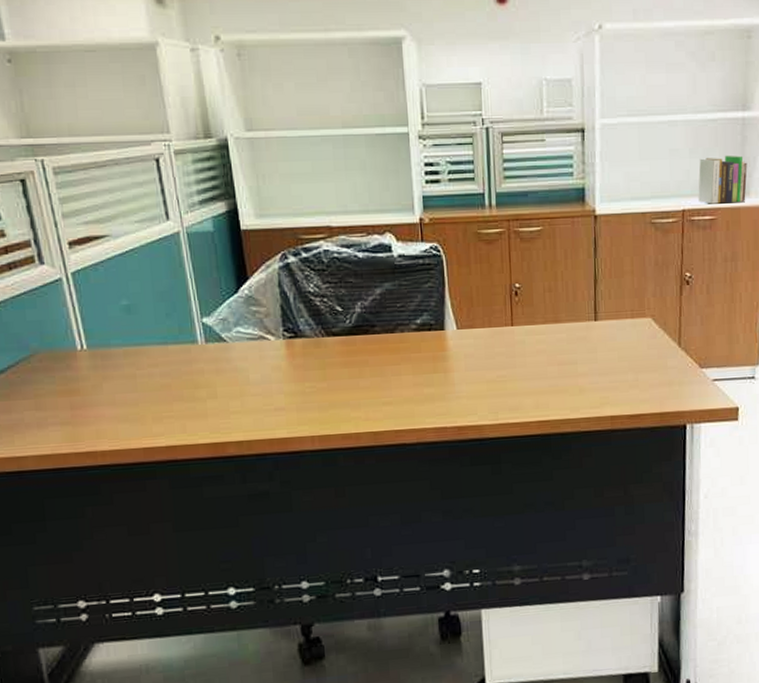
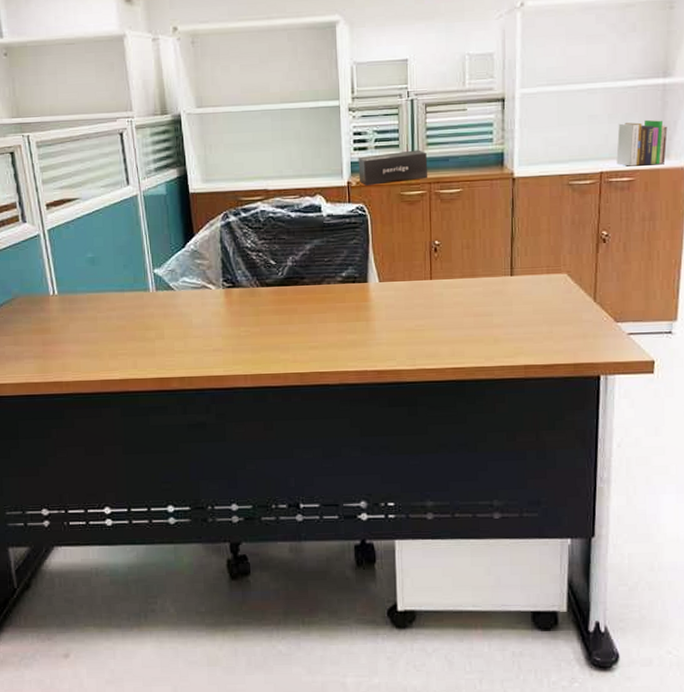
box: none [430,183,506,224] -> present [358,150,427,187]

